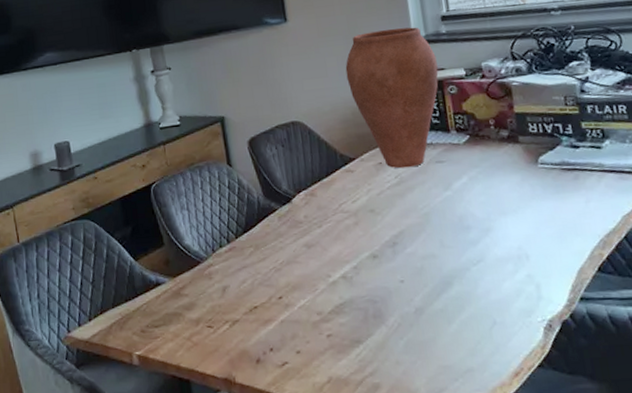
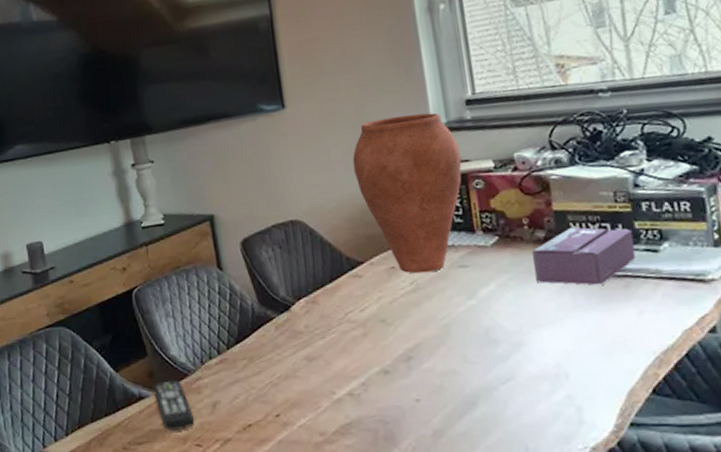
remote control: none [168,266,206,314] -> present [152,379,194,431]
tissue box: none [498,127,583,178] -> present [532,227,636,285]

